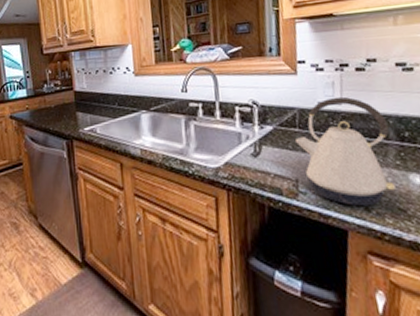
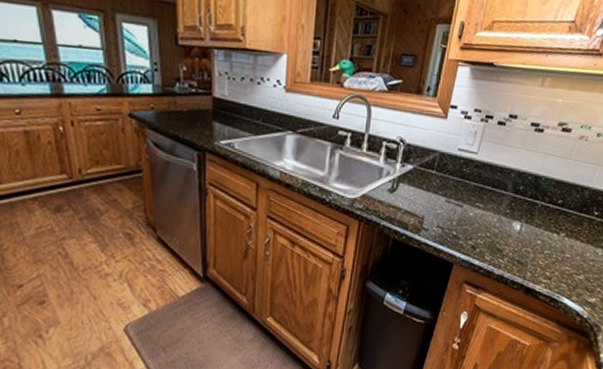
kettle: present [296,96,396,207] -> none [430,146,510,245]

